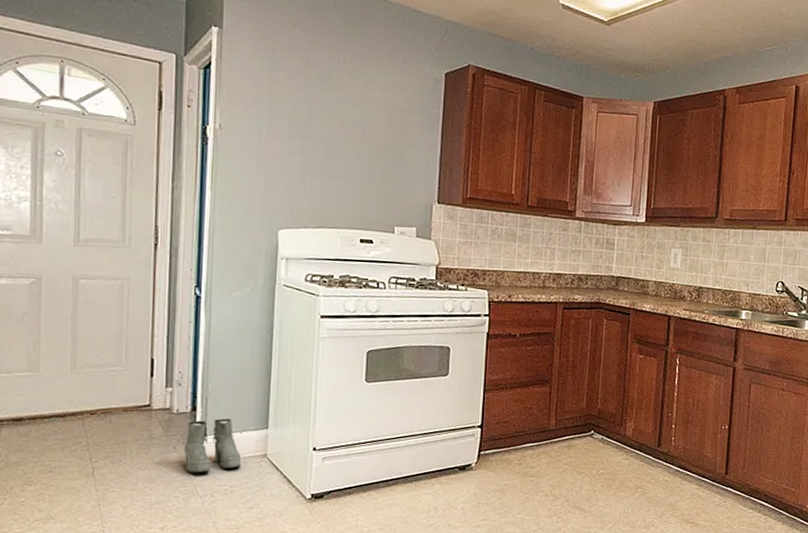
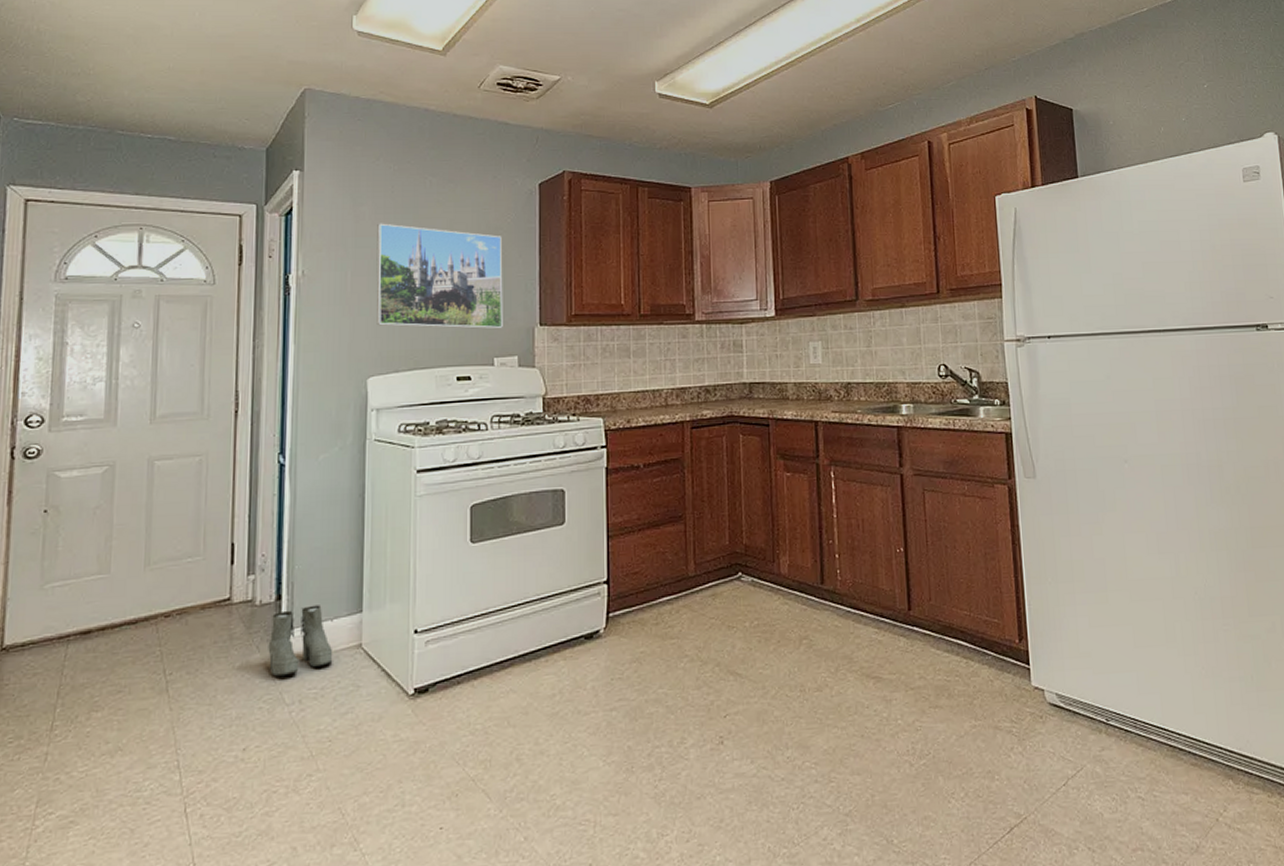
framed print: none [288,89,408,202] -> present [376,223,503,329]

